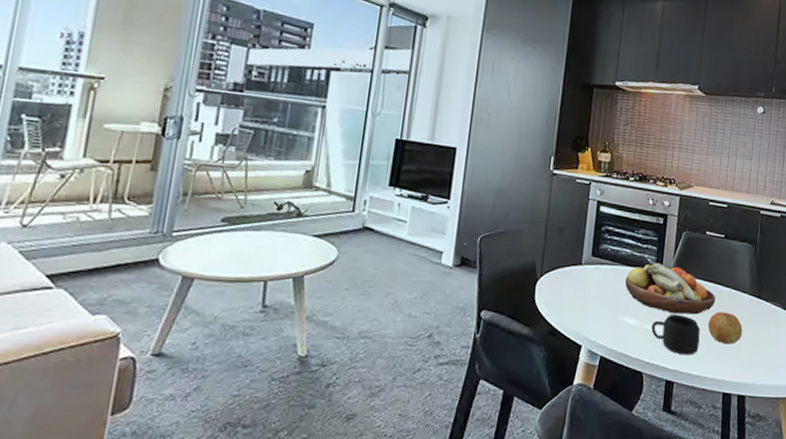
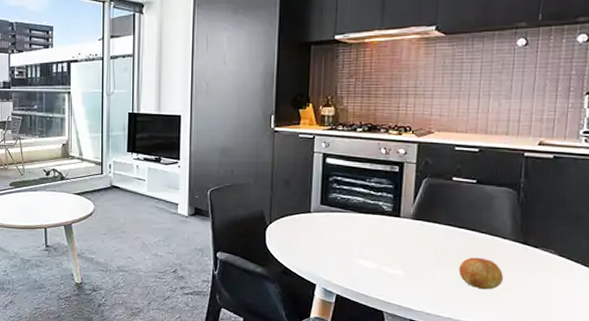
fruit bowl: present [624,262,716,315] -> none [358,209,468,260]
mug: present [651,314,701,355] -> none [391,258,450,298]

